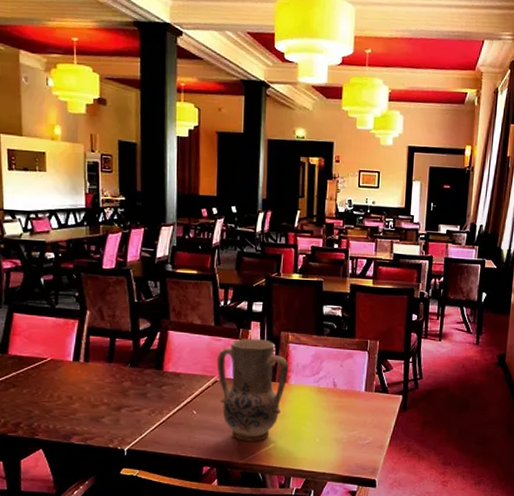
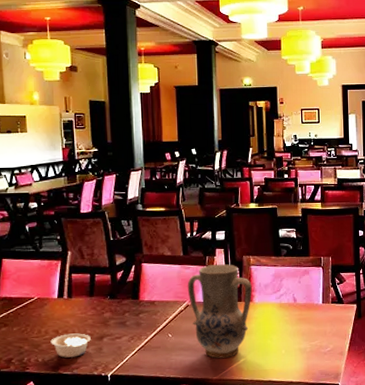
legume: none [63,401,107,427] -> present [50,333,91,358]

